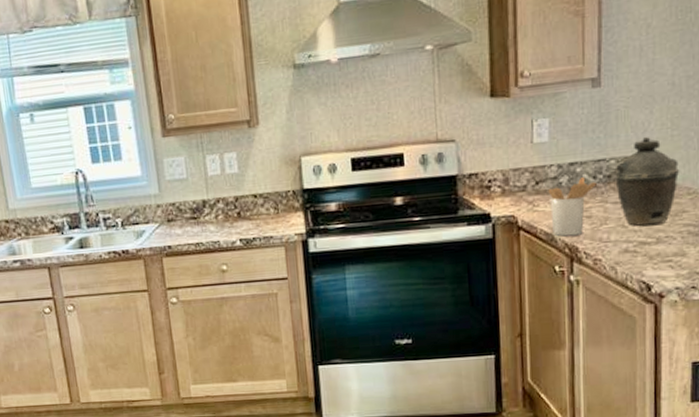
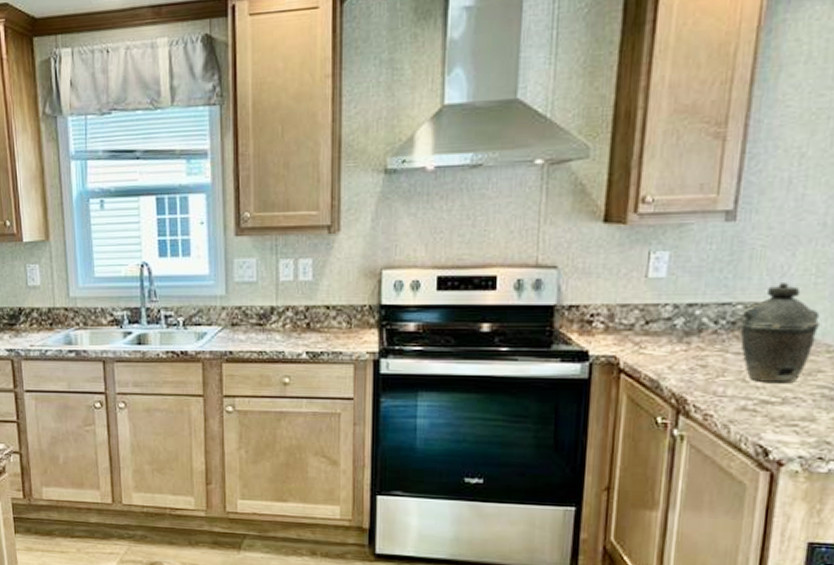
utensil holder: present [548,177,597,237] -> none [659,321,718,386]

